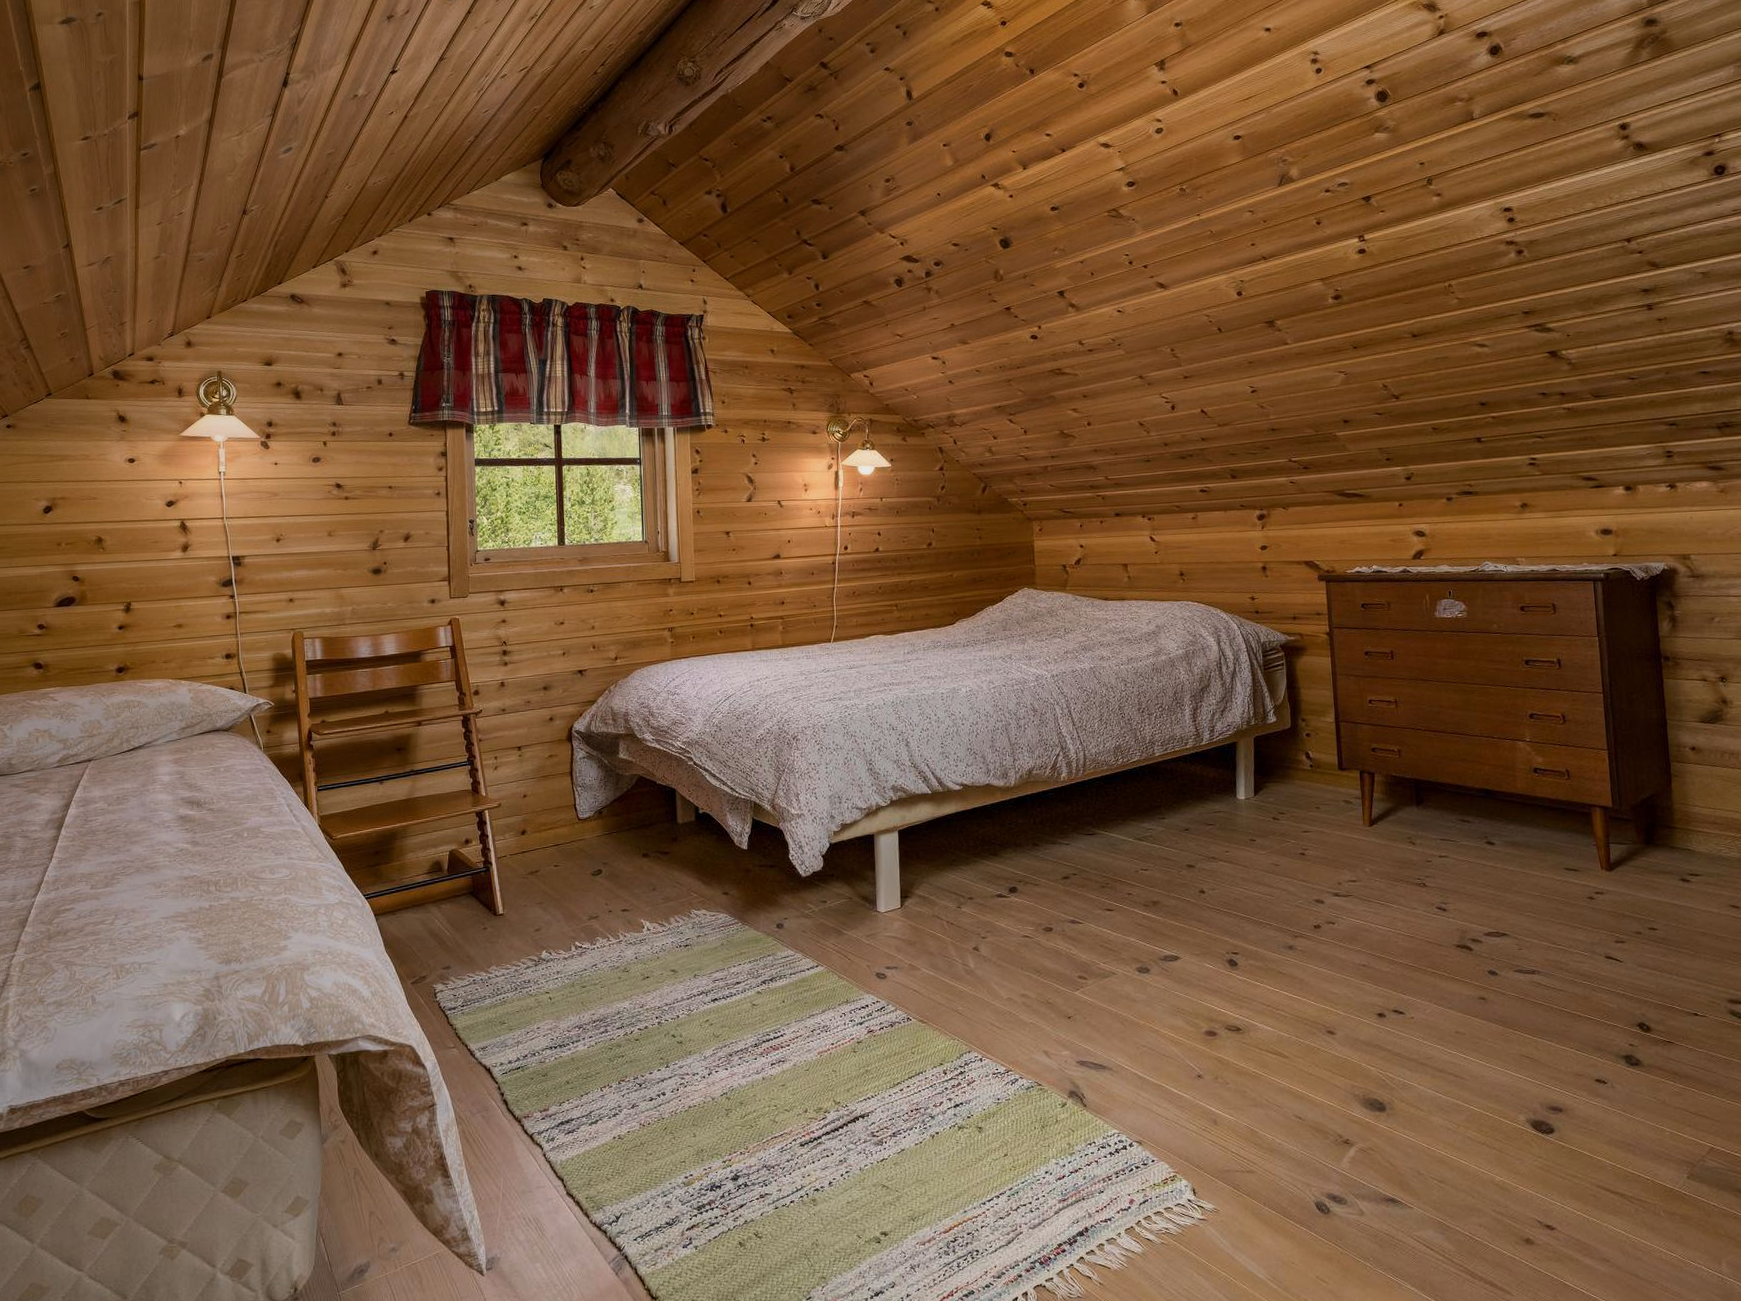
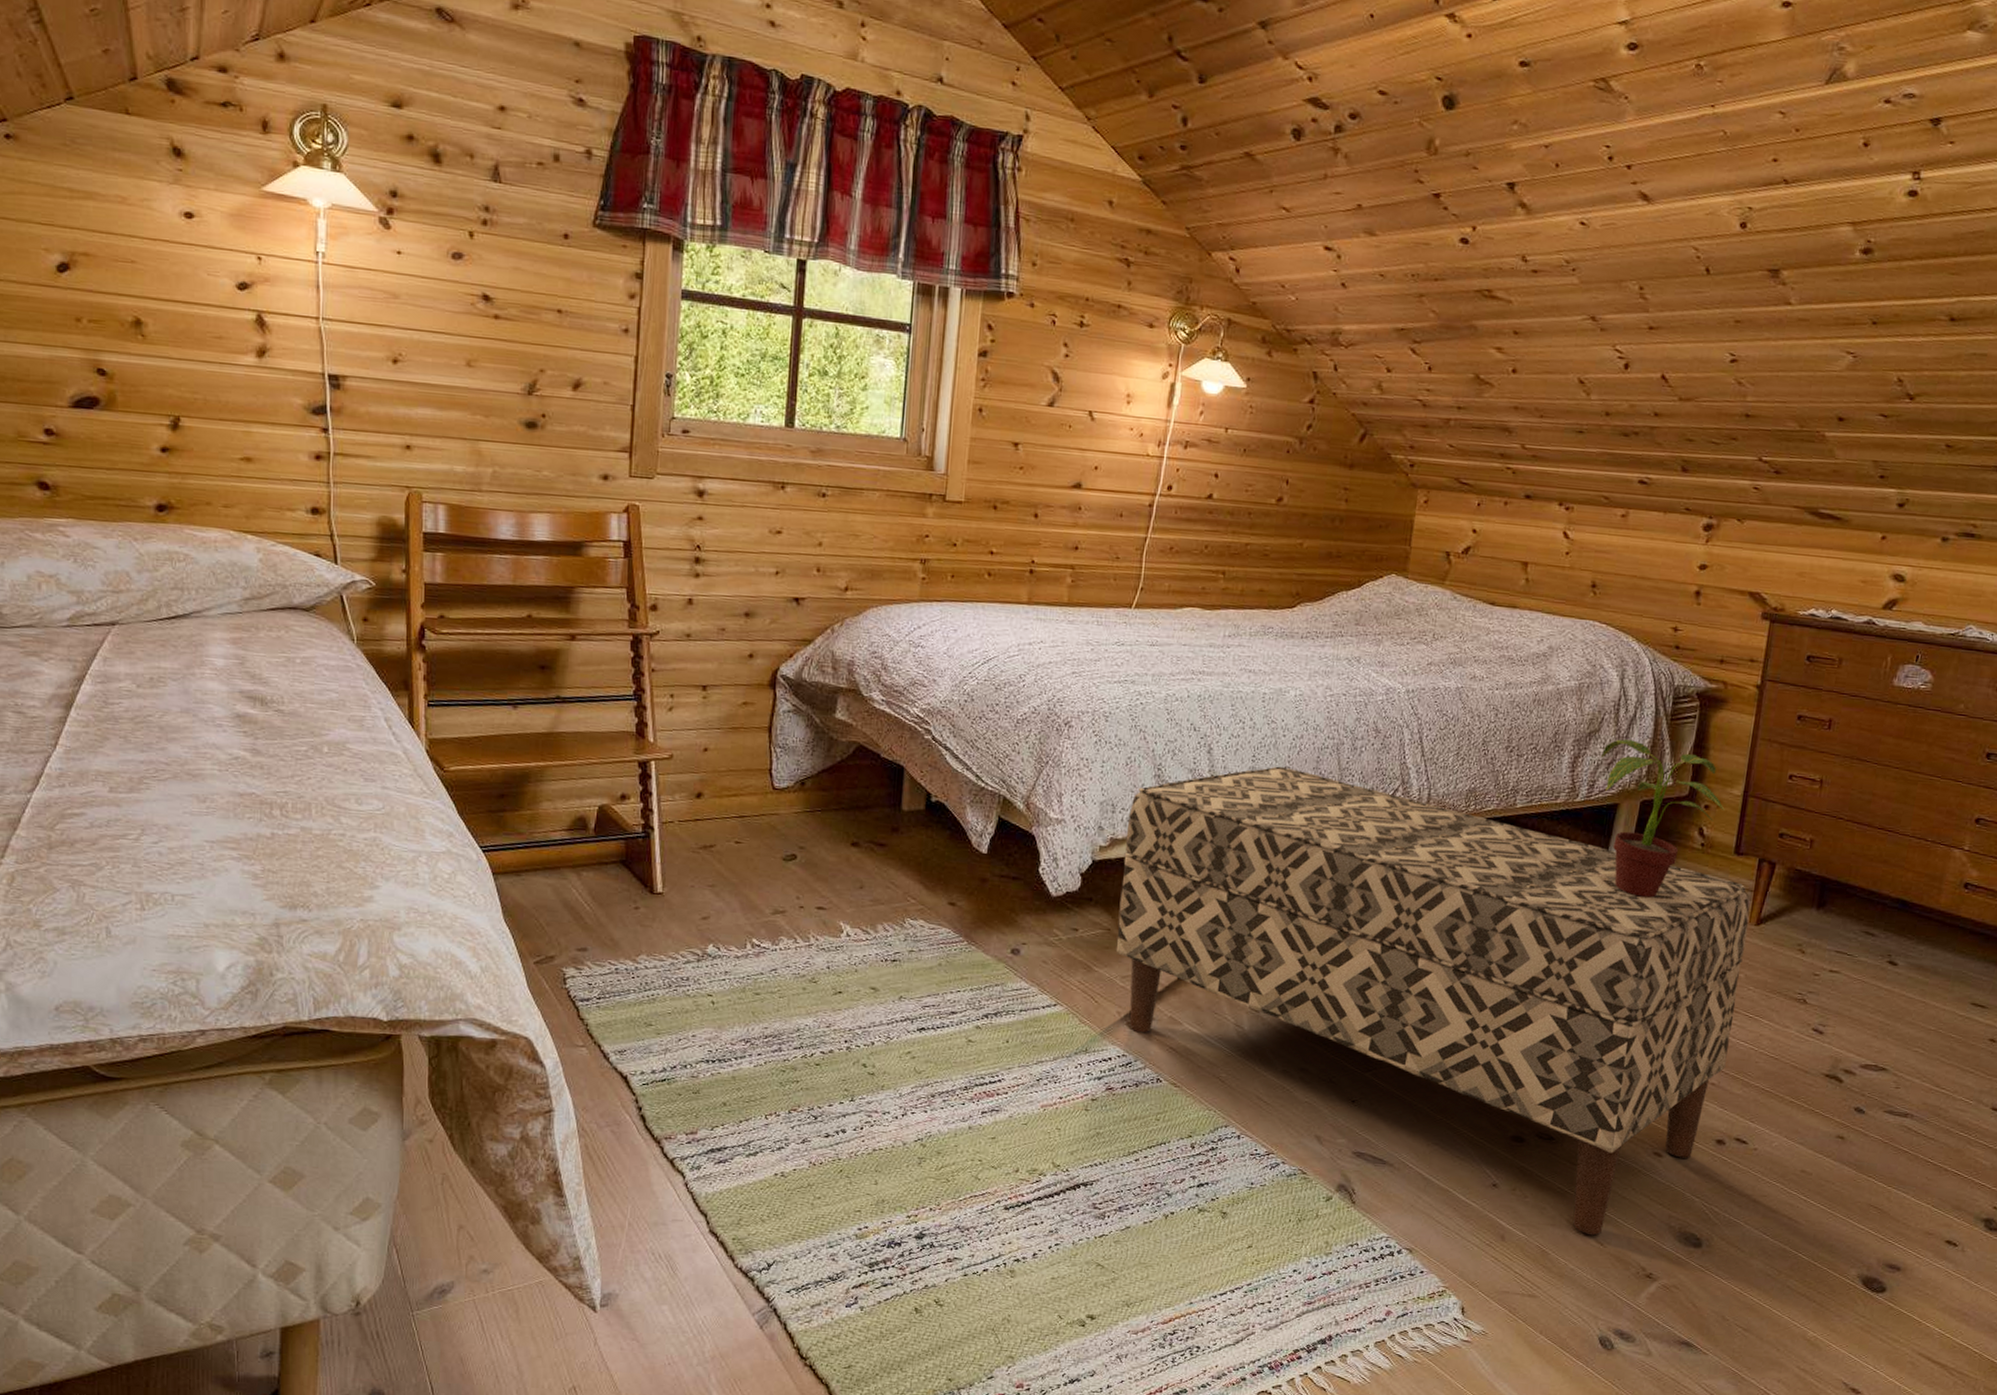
bench: none [852,748,1371,1111] -> present [1115,766,1750,1236]
potted plant: none [1214,690,1323,815] -> present [1600,739,1725,898]

